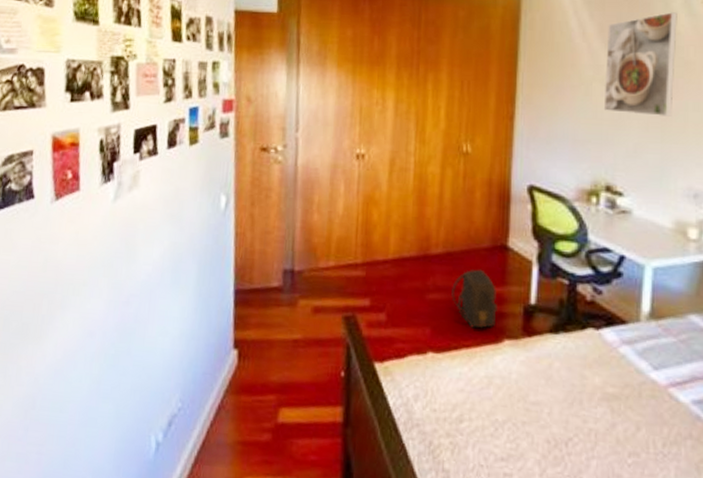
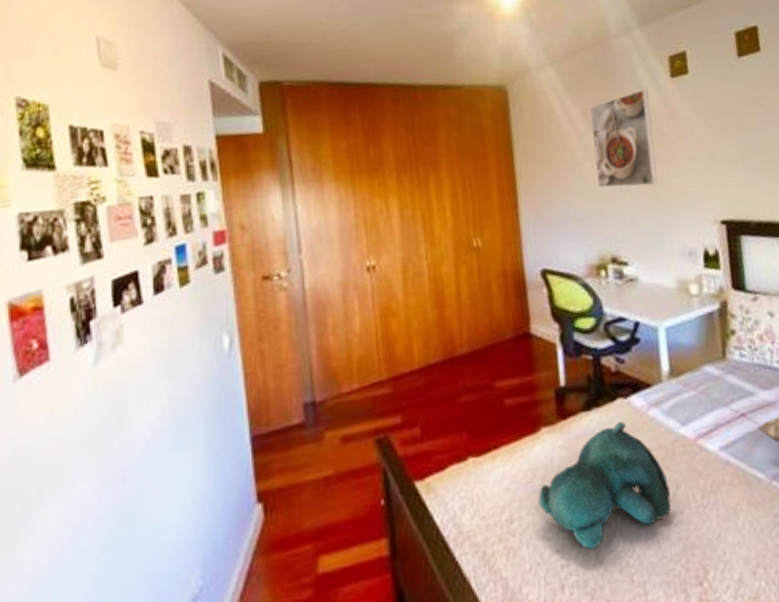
backpack: present [451,269,497,329] -> none [482,361,530,423]
teddy bear: none [490,350,629,466] -> present [538,421,672,549]

